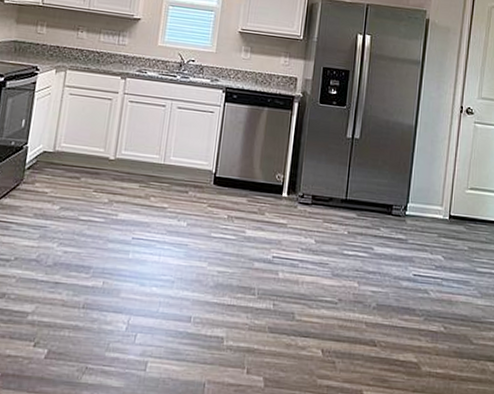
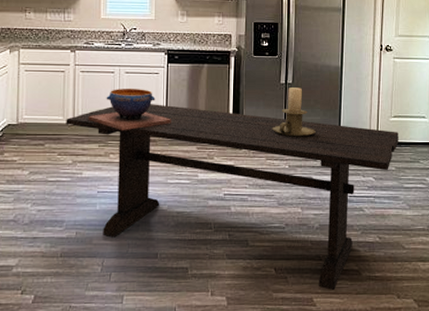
dining table: none [106,143,475,385] -> present [66,104,399,291]
decorative bowl: none [131,124,222,172] -> present [88,88,171,130]
candle holder: none [332,143,381,201] -> present [272,88,316,137]

